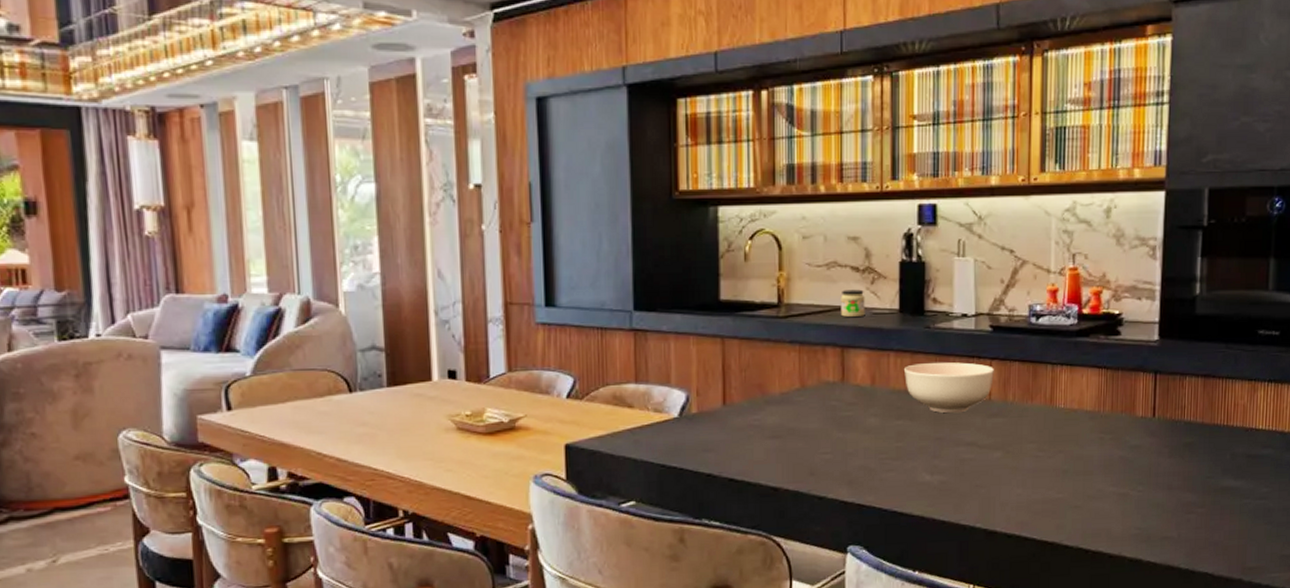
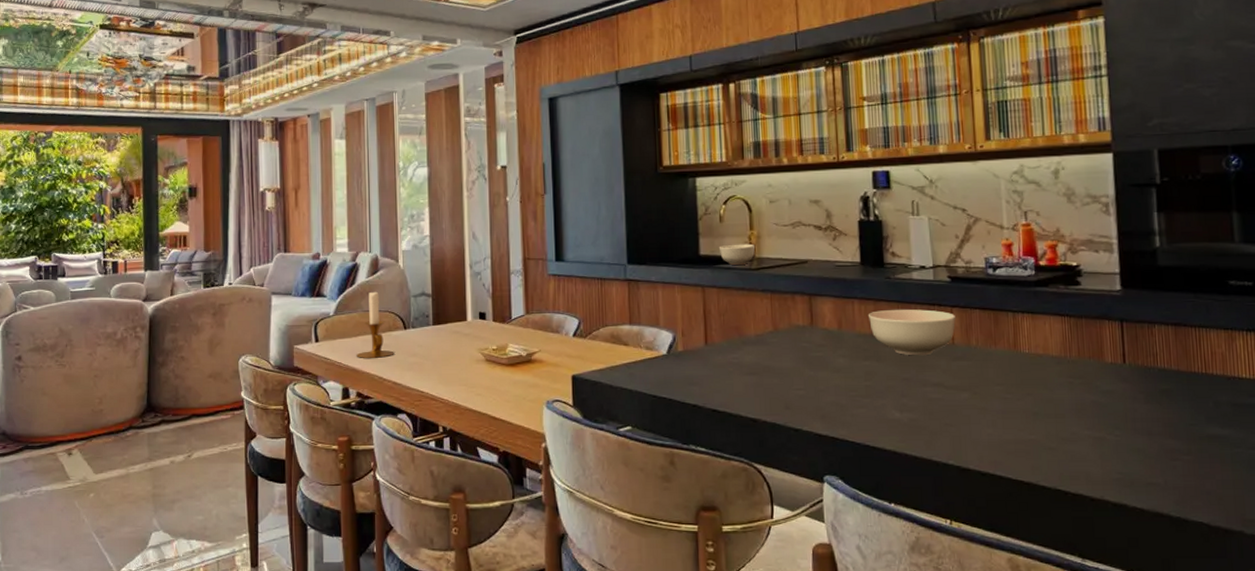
candlestick: none [285,344,337,430] -> present [356,291,394,358]
bowl: none [742,287,784,313] -> present [718,243,756,266]
jar: present [840,289,865,318] -> none [806,245,829,270]

